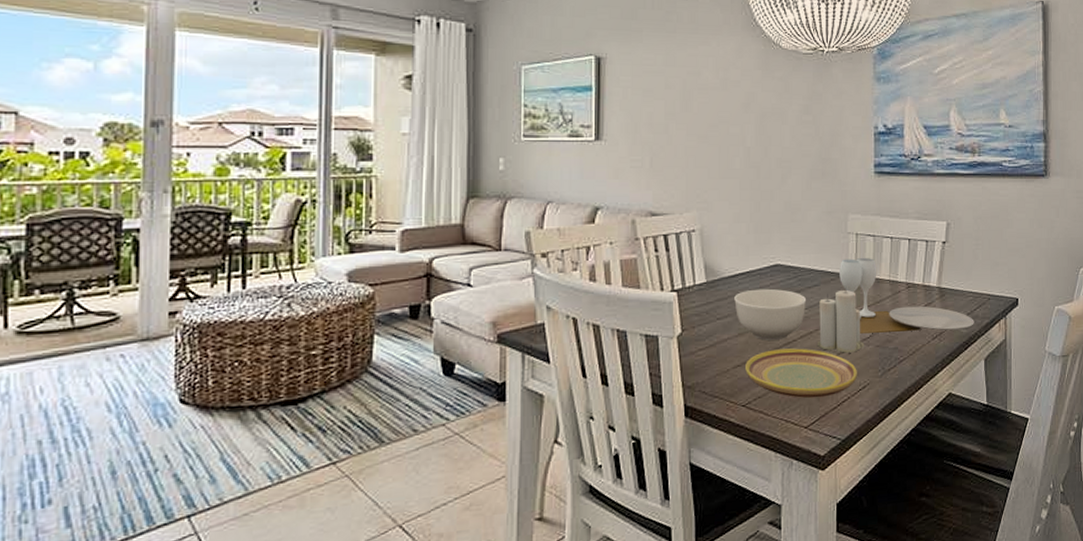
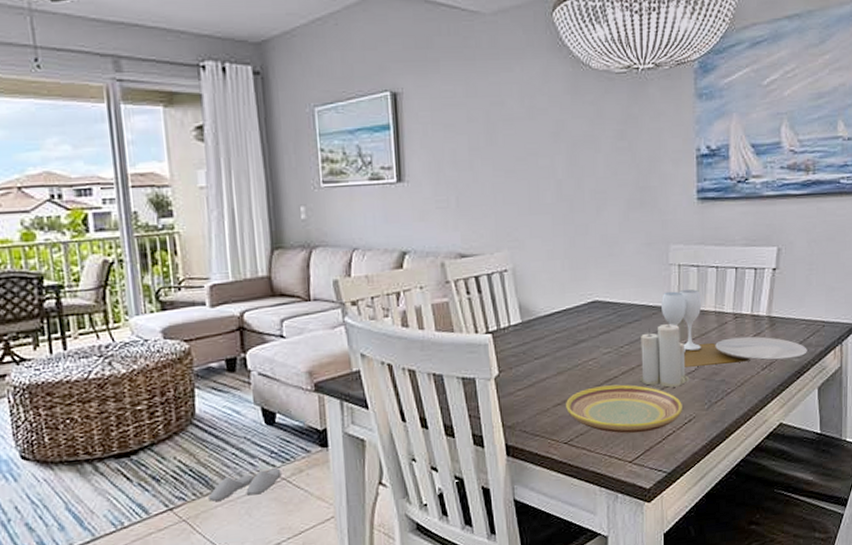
slippers: none [376,422,455,456] -> present [208,468,282,501]
bowl: present [734,288,807,340] -> none [551,326,628,378]

